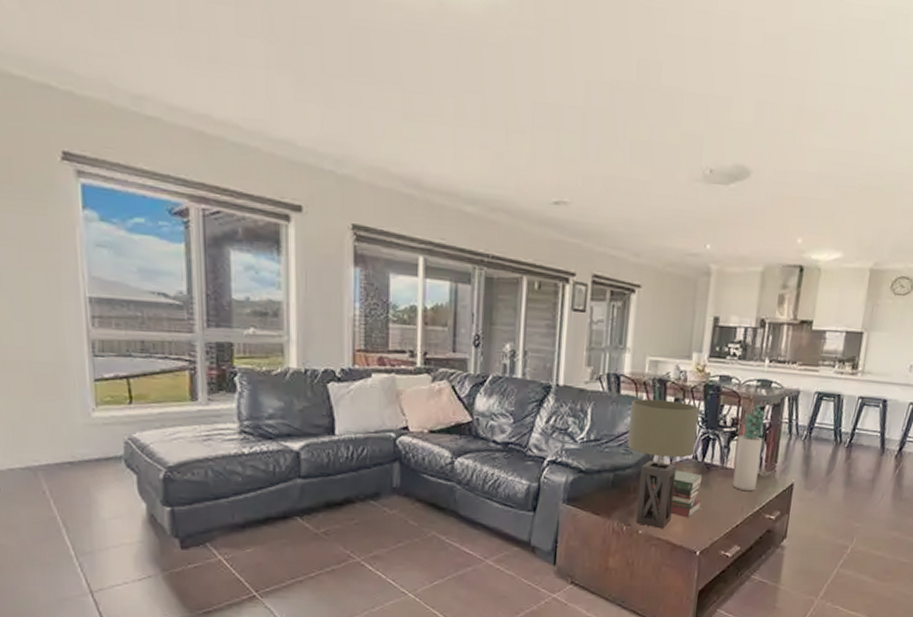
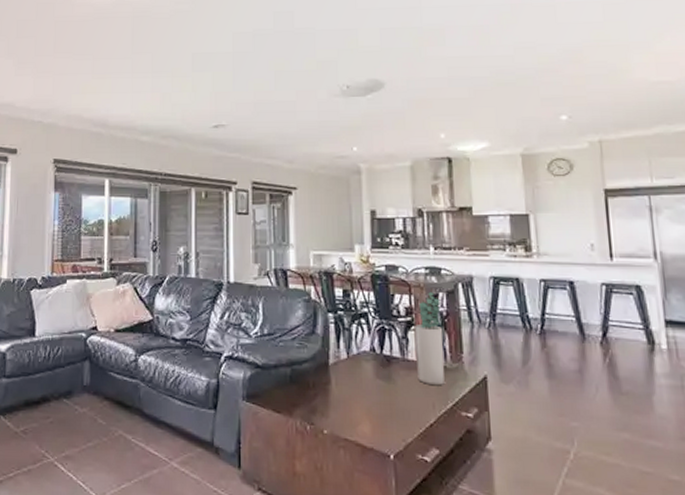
table lamp: present [628,399,700,529] -> none [301,292,371,428]
books: present [651,470,703,518] -> none [331,363,387,416]

